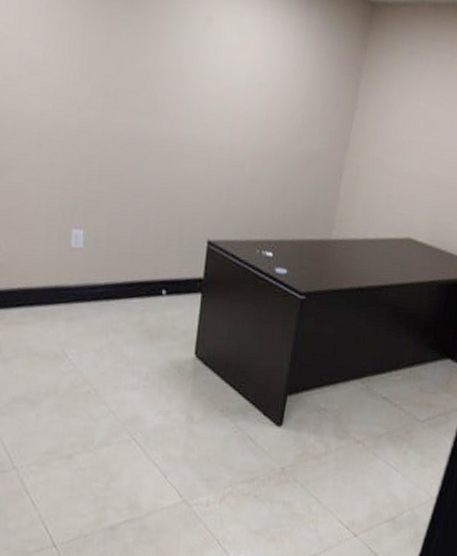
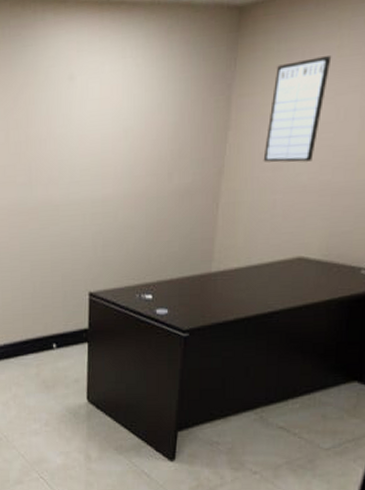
writing board: none [383,63,444,154] -> present [263,56,332,163]

